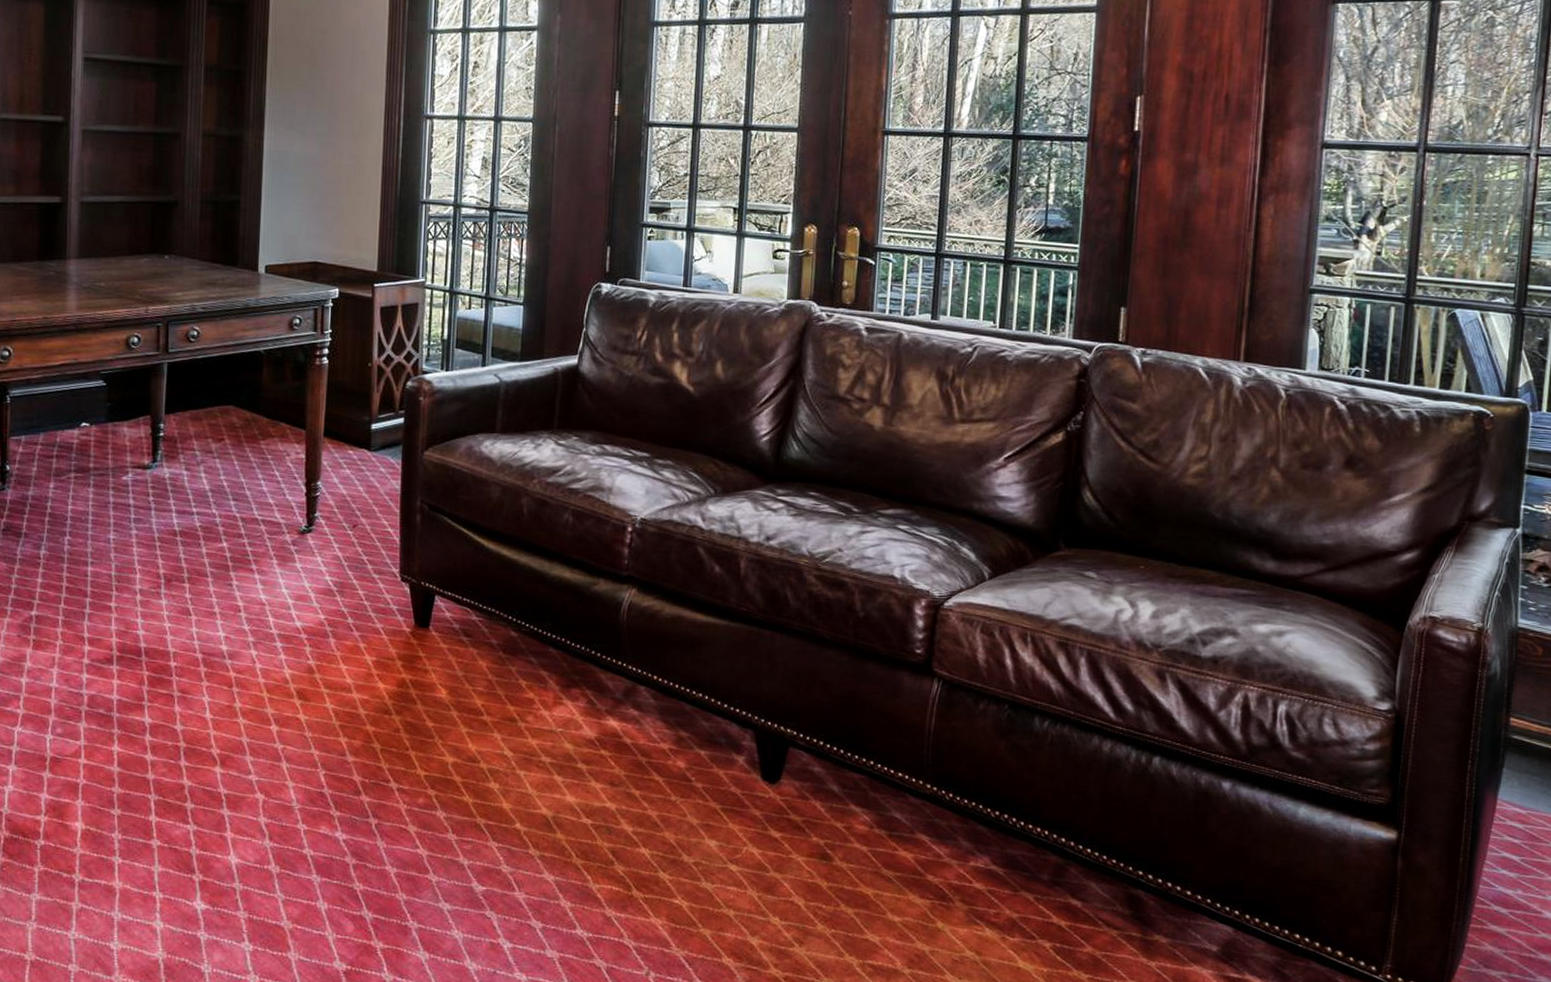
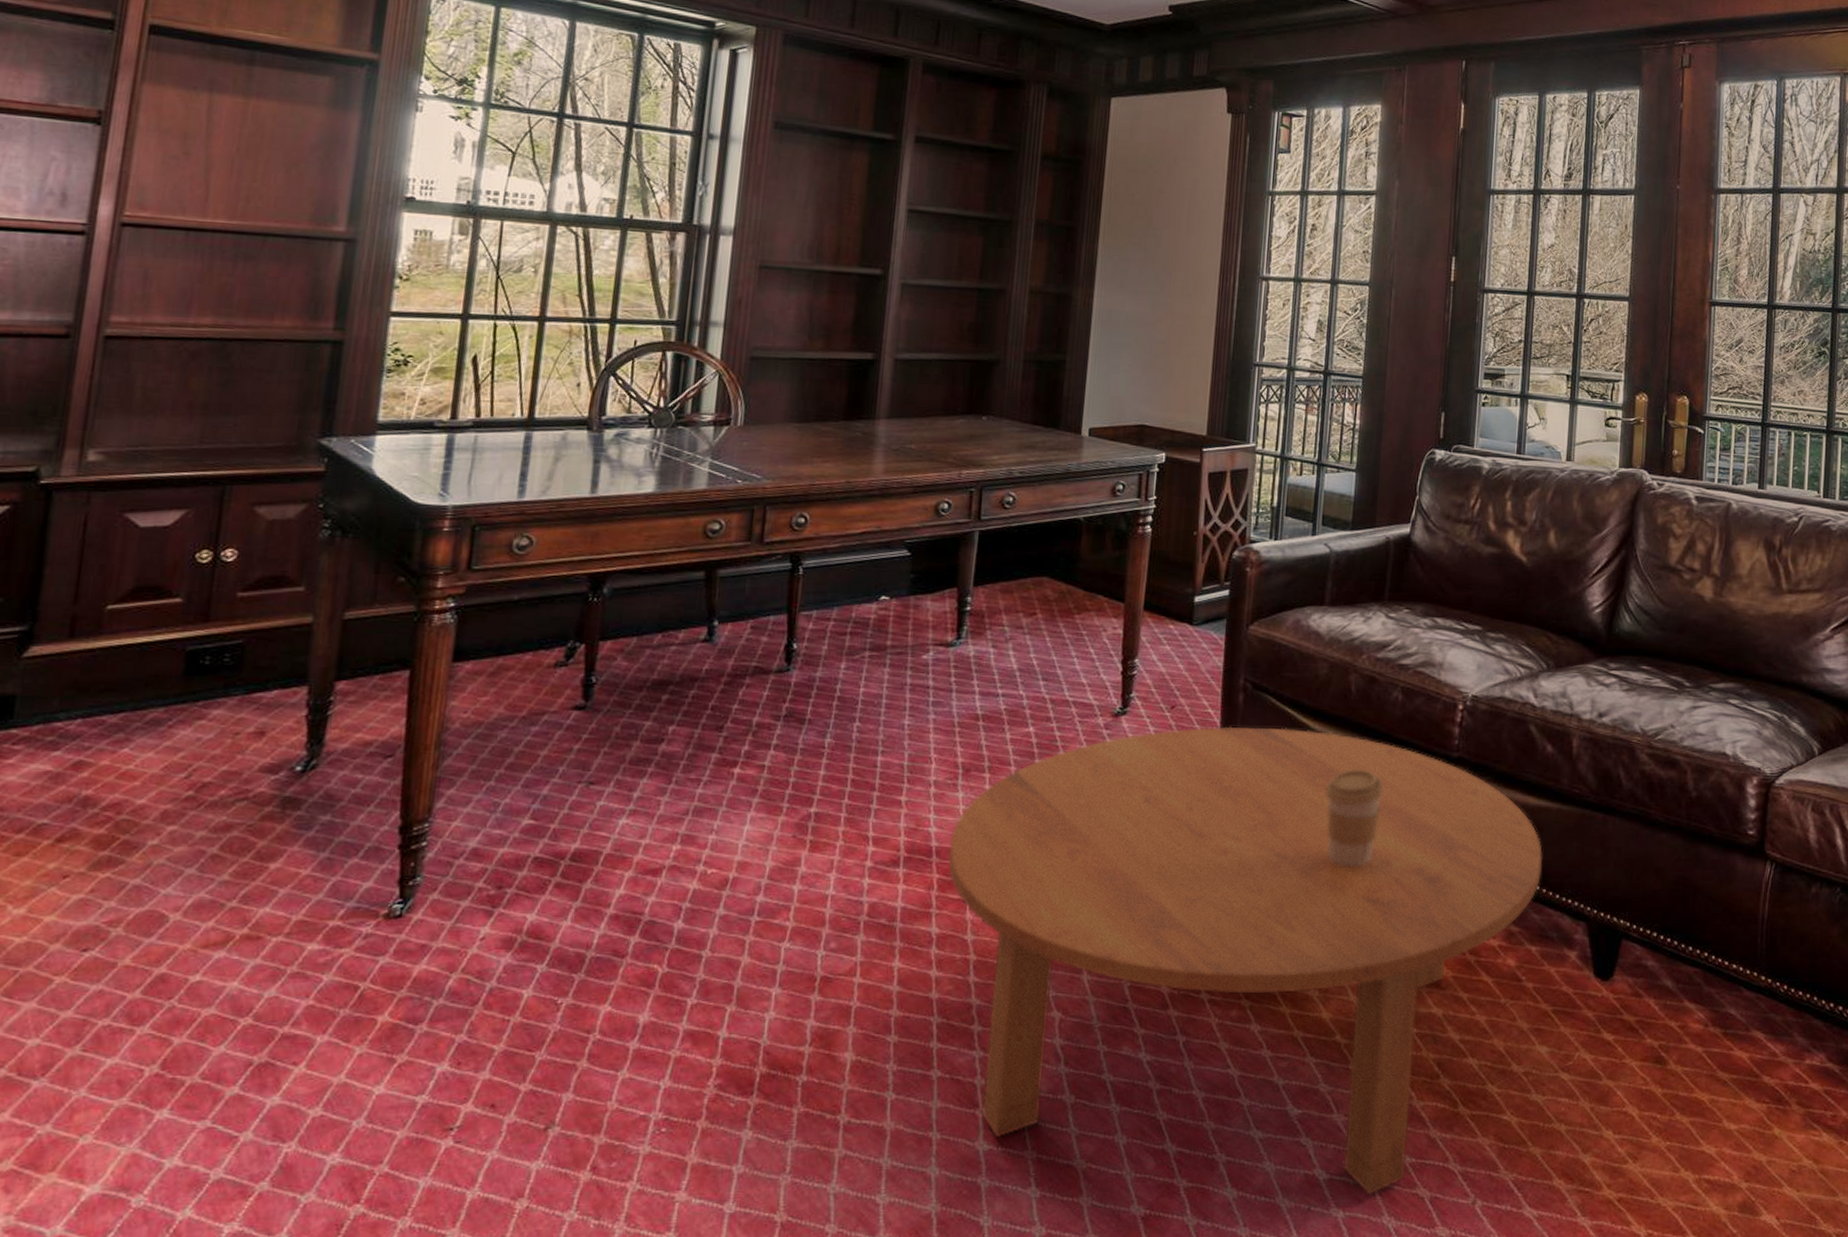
coffee table: none [156,544,711,962] -> present [948,726,1542,1194]
coffee cup: none [501,585,556,675] -> present [1325,769,1383,867]

